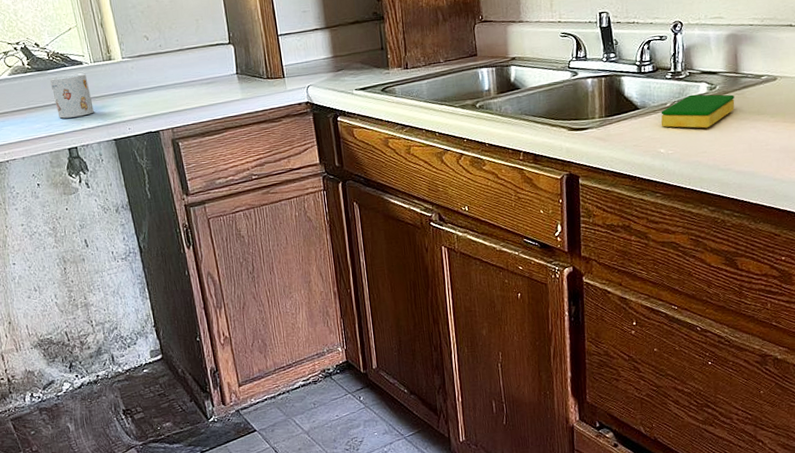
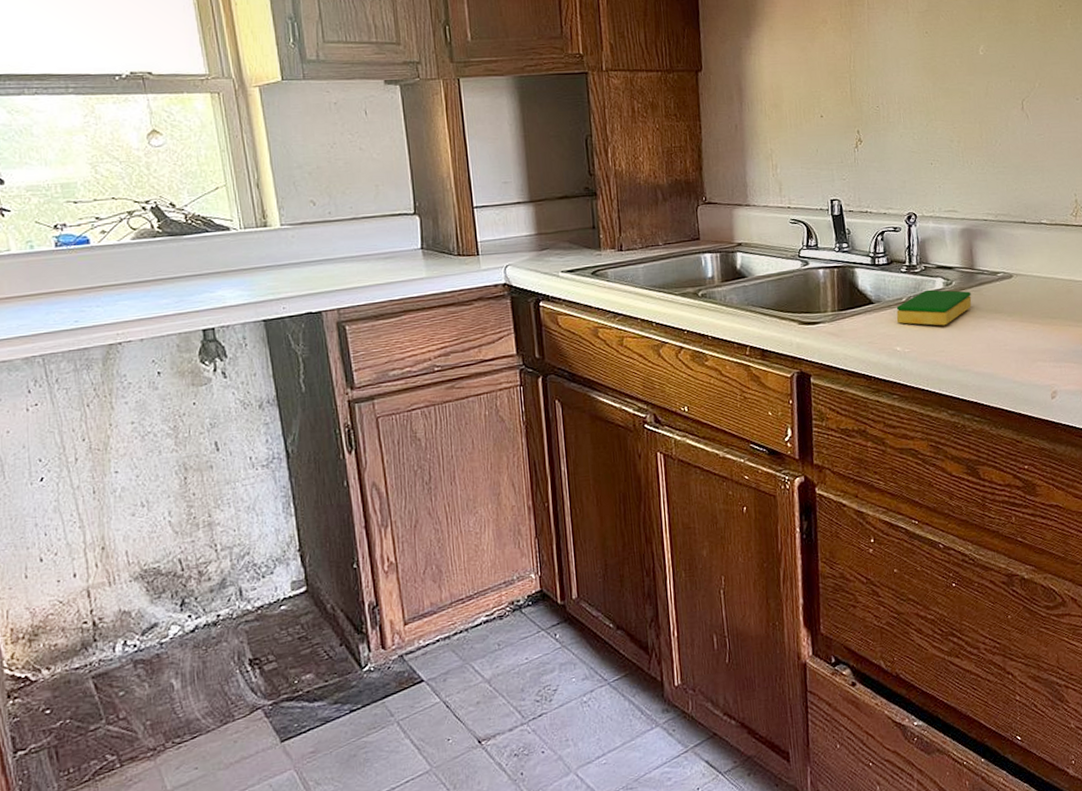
mug: present [50,73,94,119] -> none [185,240,240,294]

